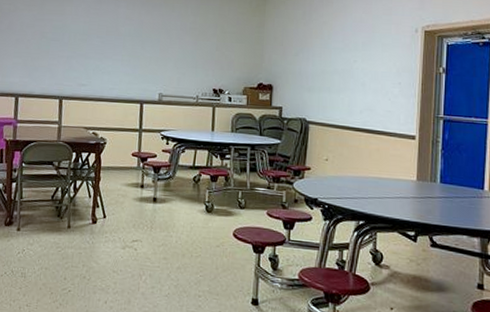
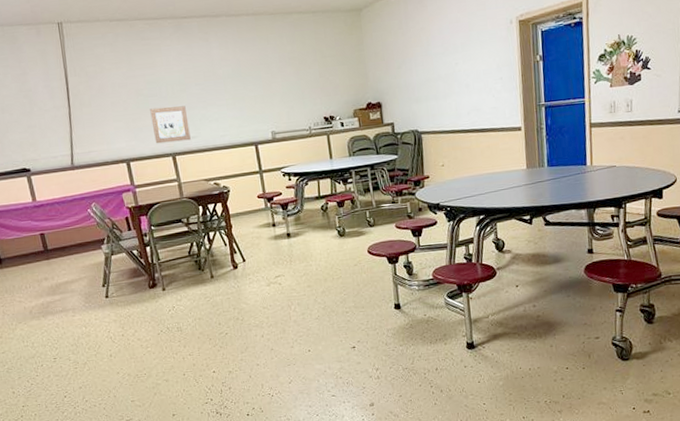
wall art: none [47,51,83,87] -> present [150,106,191,144]

